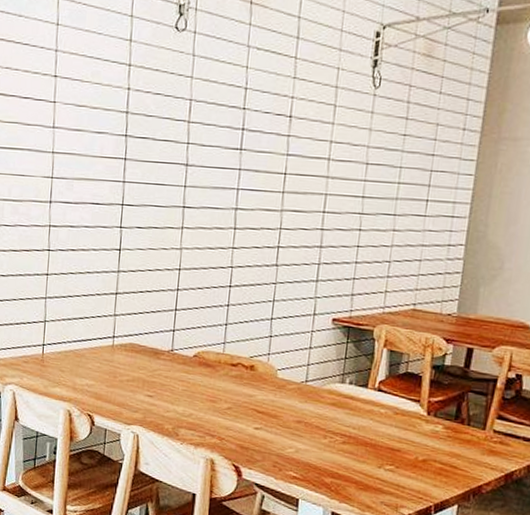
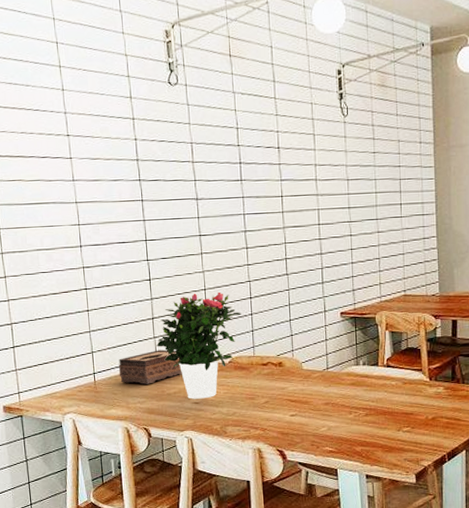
tissue box: none [70,329,140,367] -> present [118,349,182,385]
potted flower: none [116,271,217,393] -> present [156,292,242,399]

